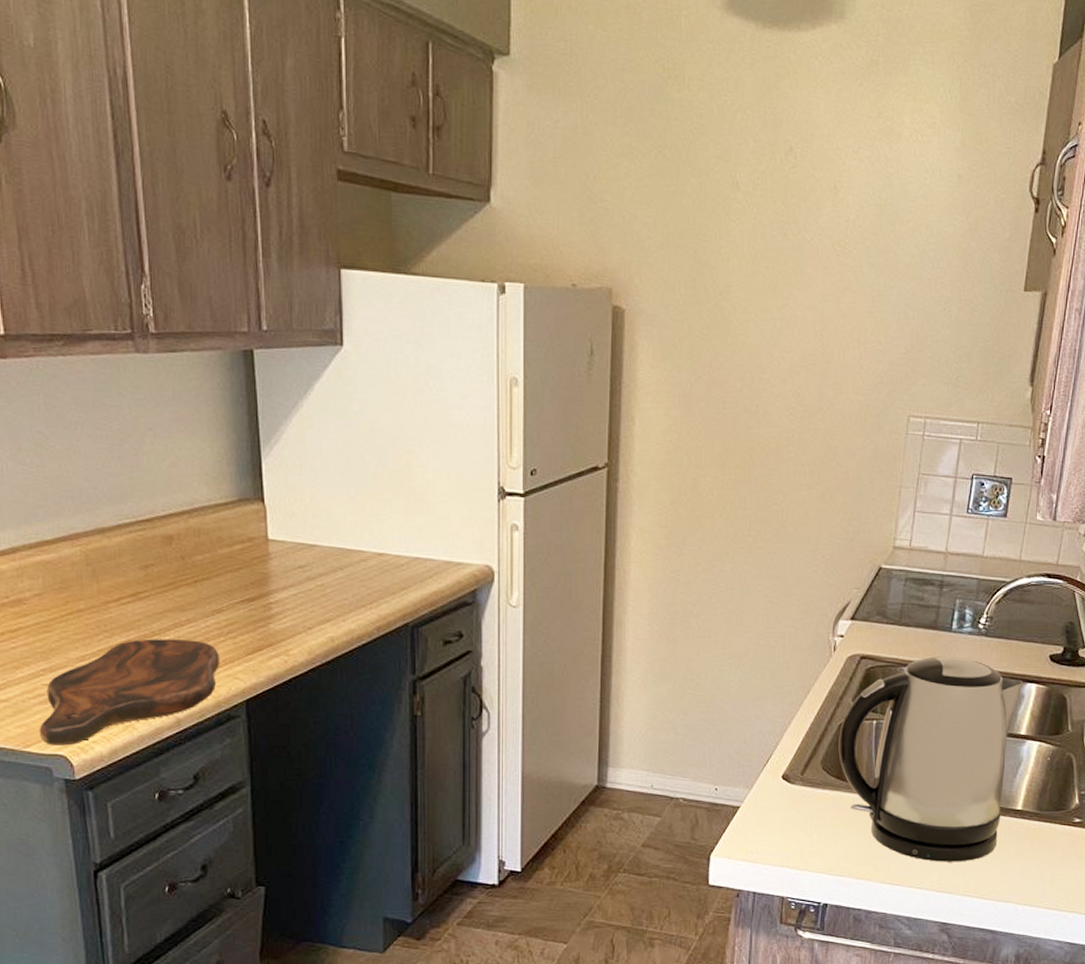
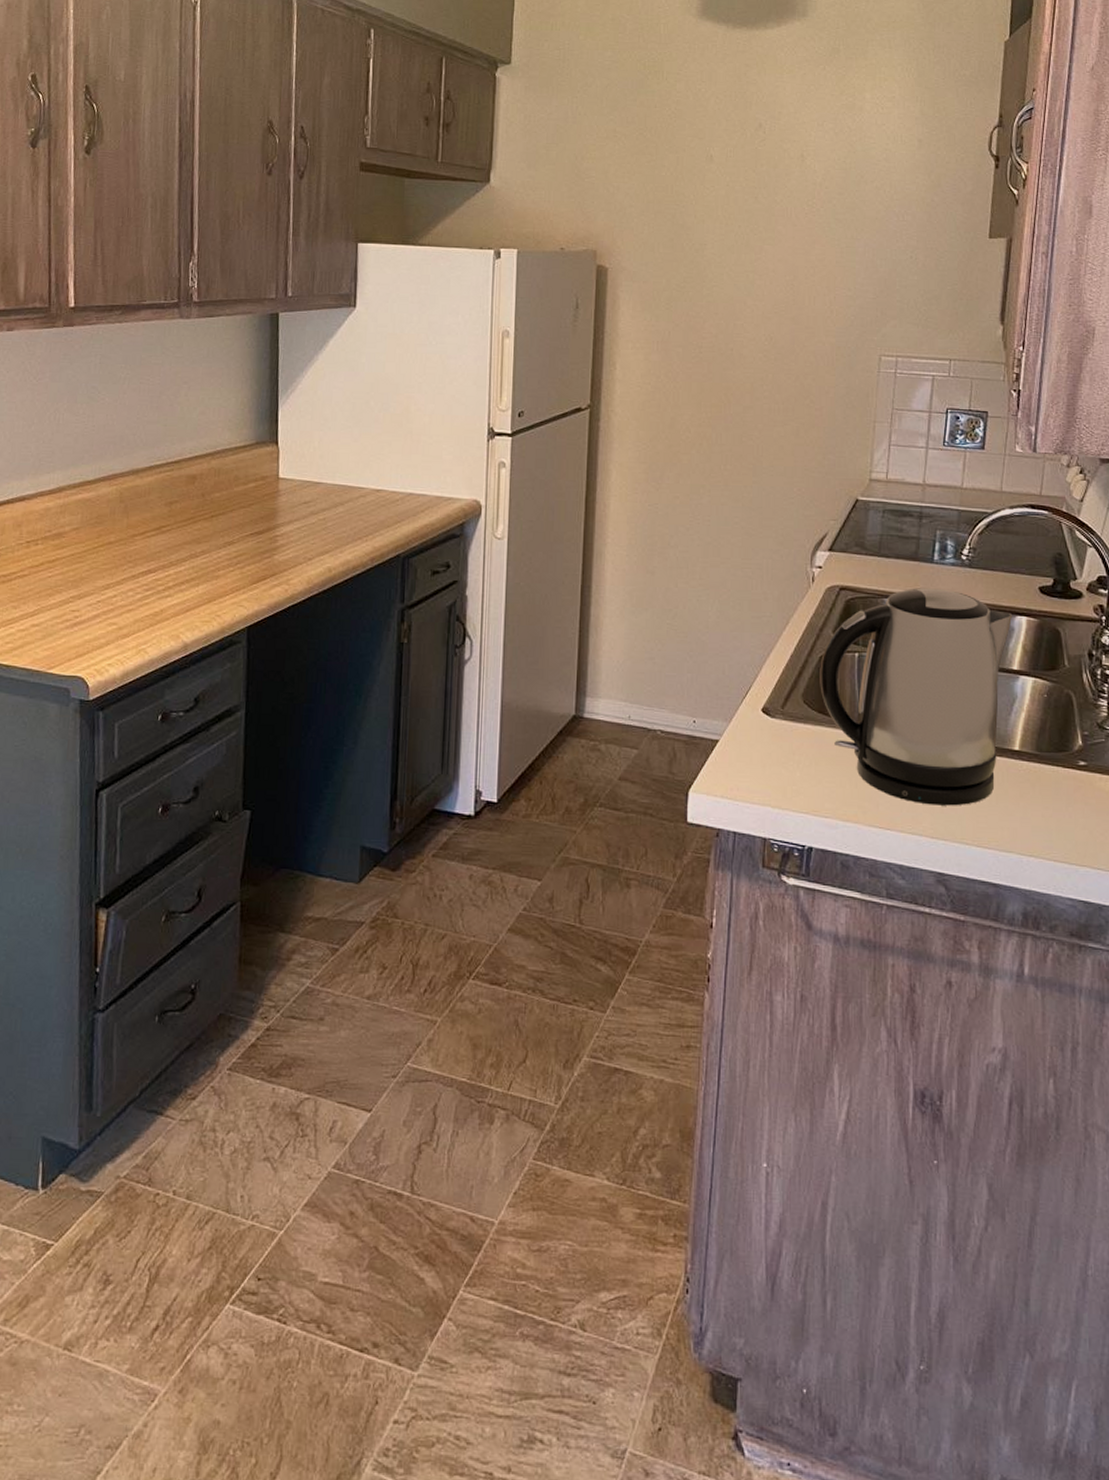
cutting board: present [39,639,220,746] -> none [62,569,228,668]

